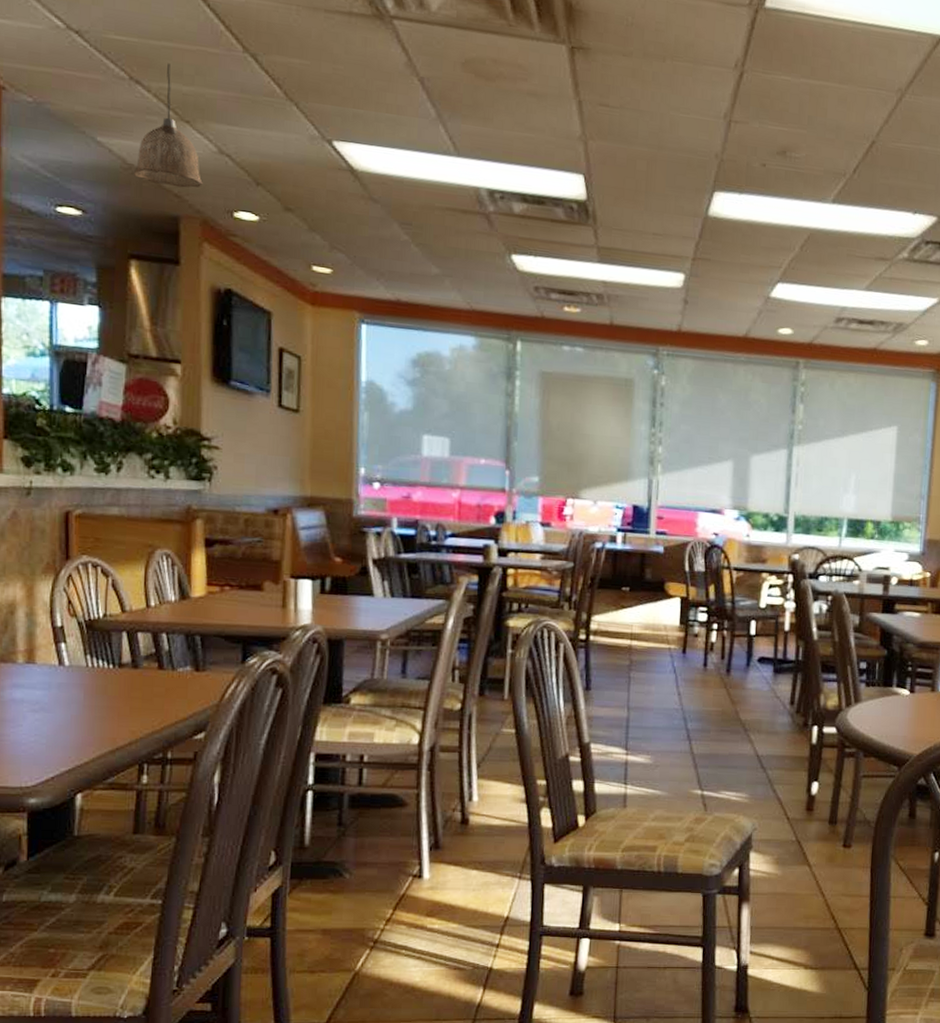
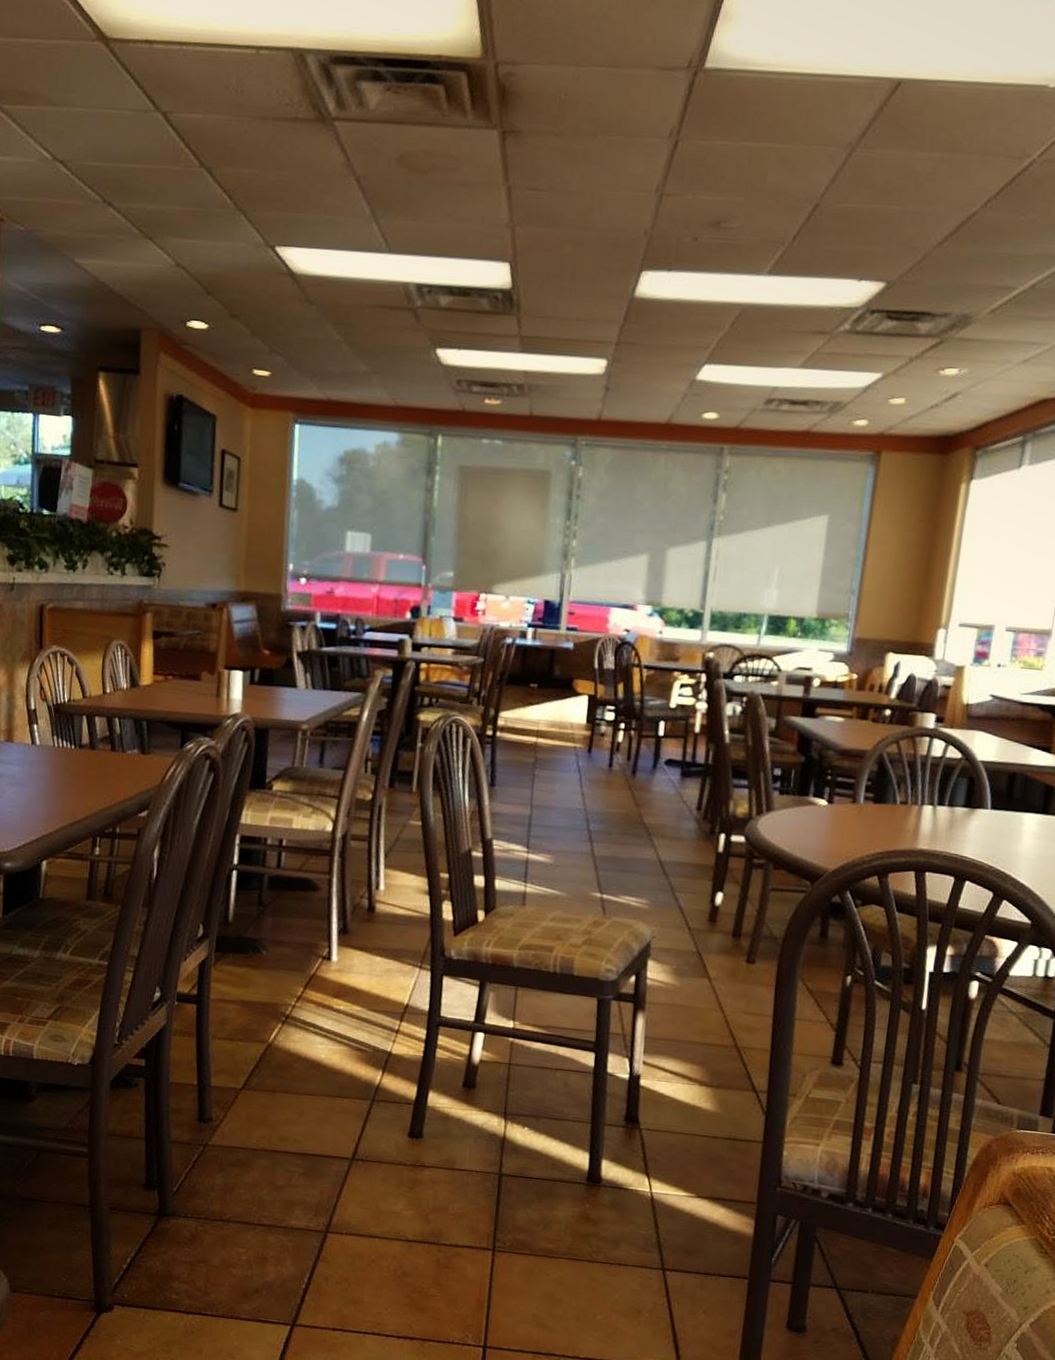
pendant lamp: present [133,63,203,188] -> none [103,184,161,302]

